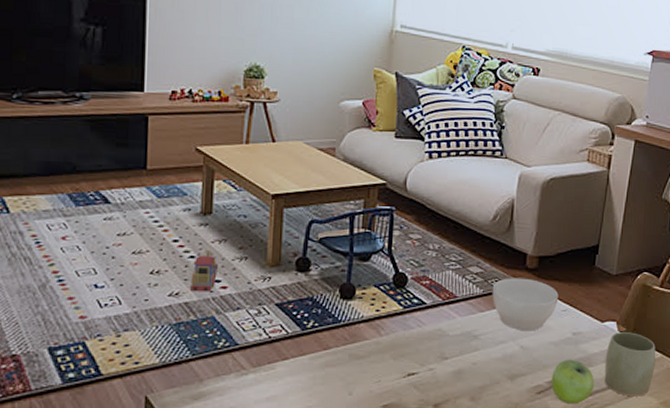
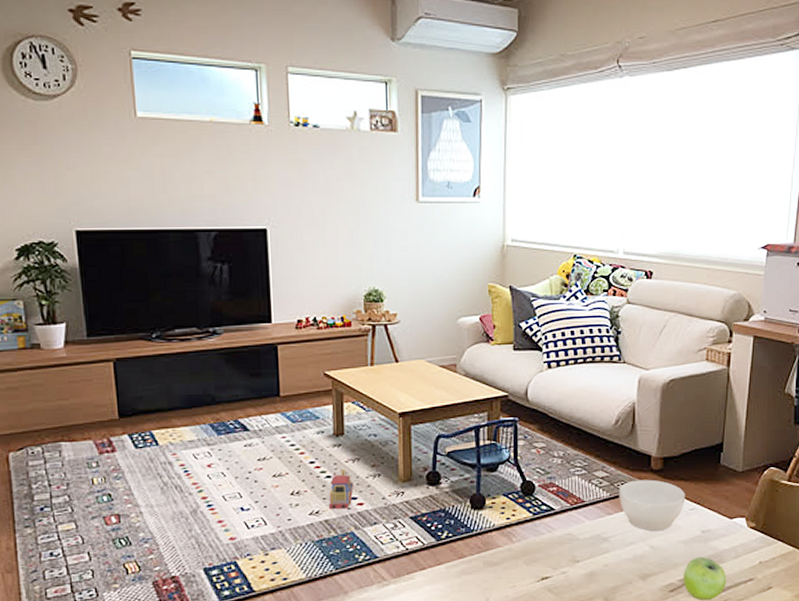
mug: present [604,332,656,397] -> none [736,527,788,591]

